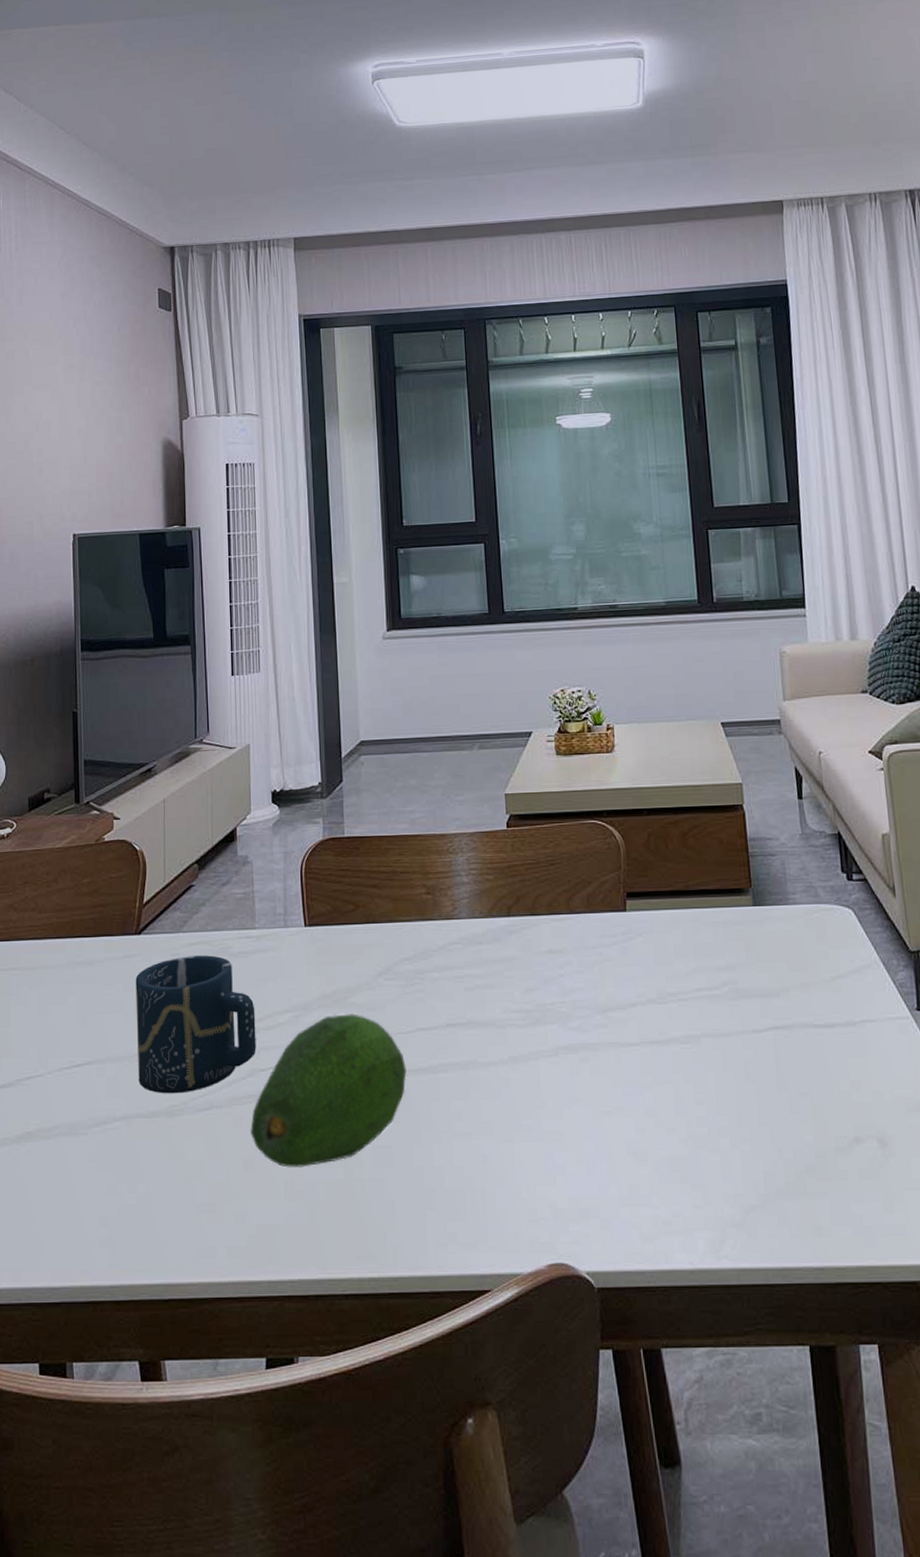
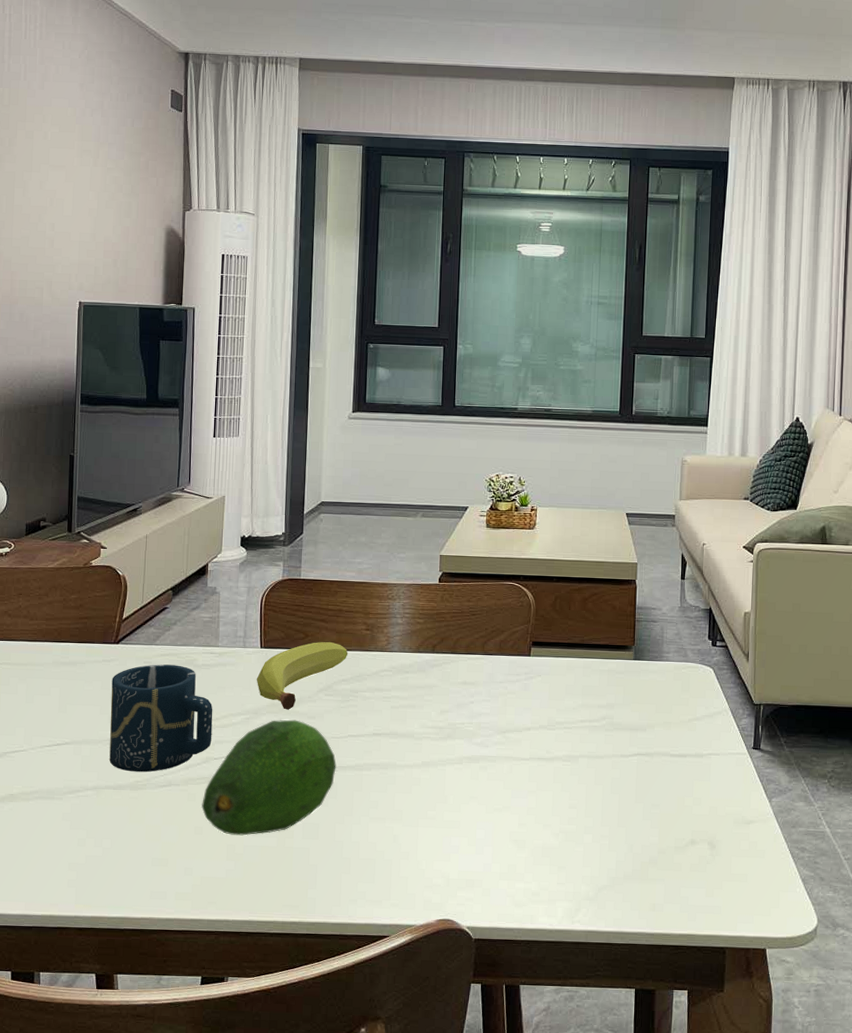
fruit: none [302,912,408,1002] -> present [256,641,348,710]

